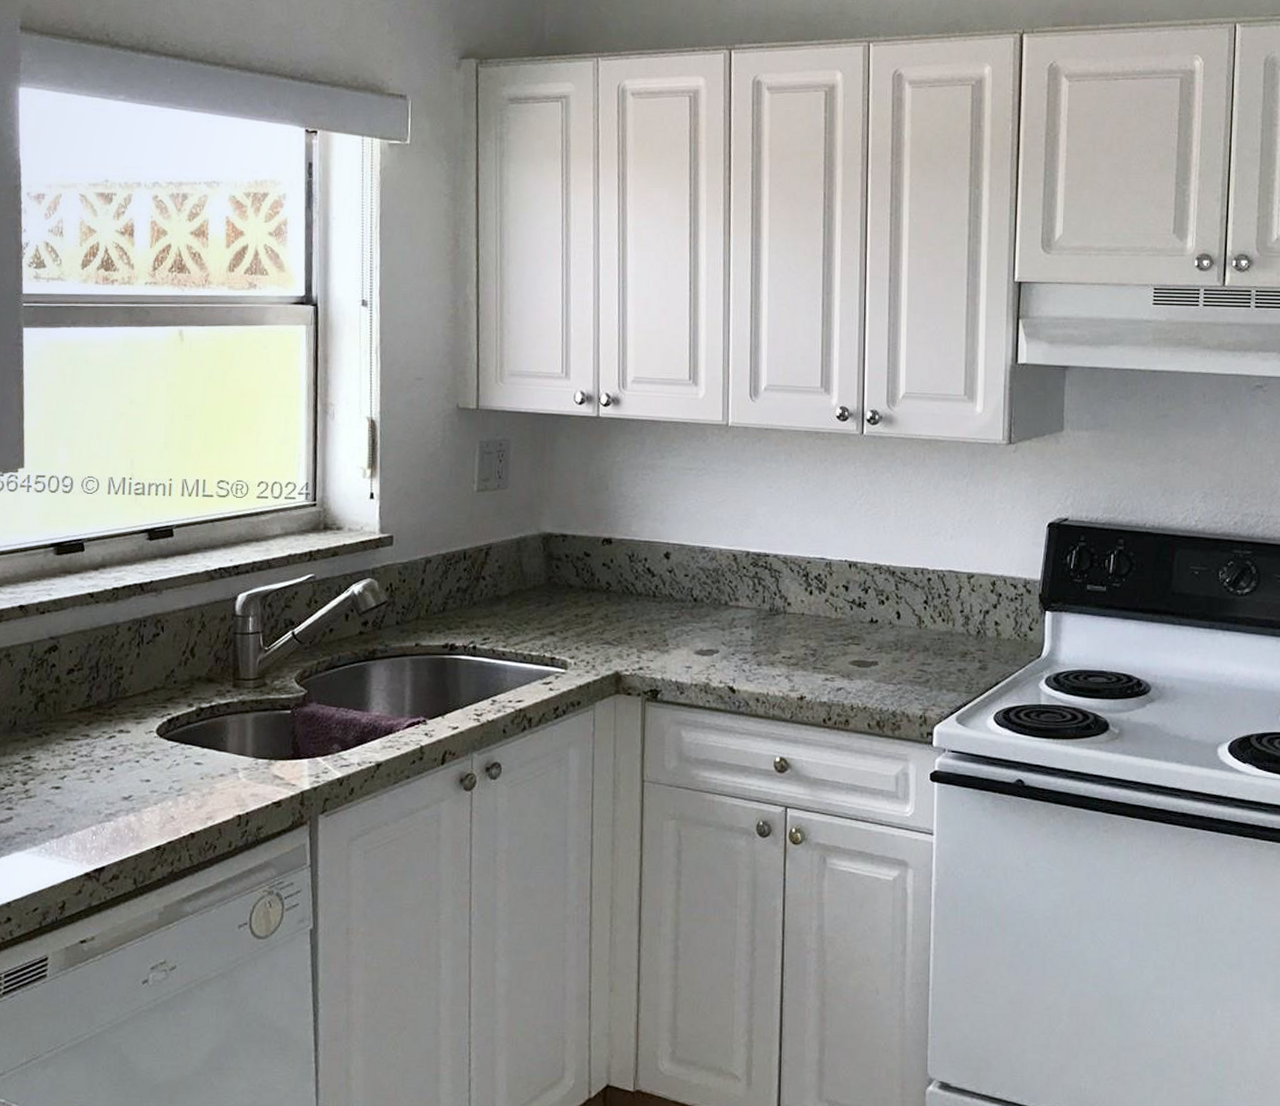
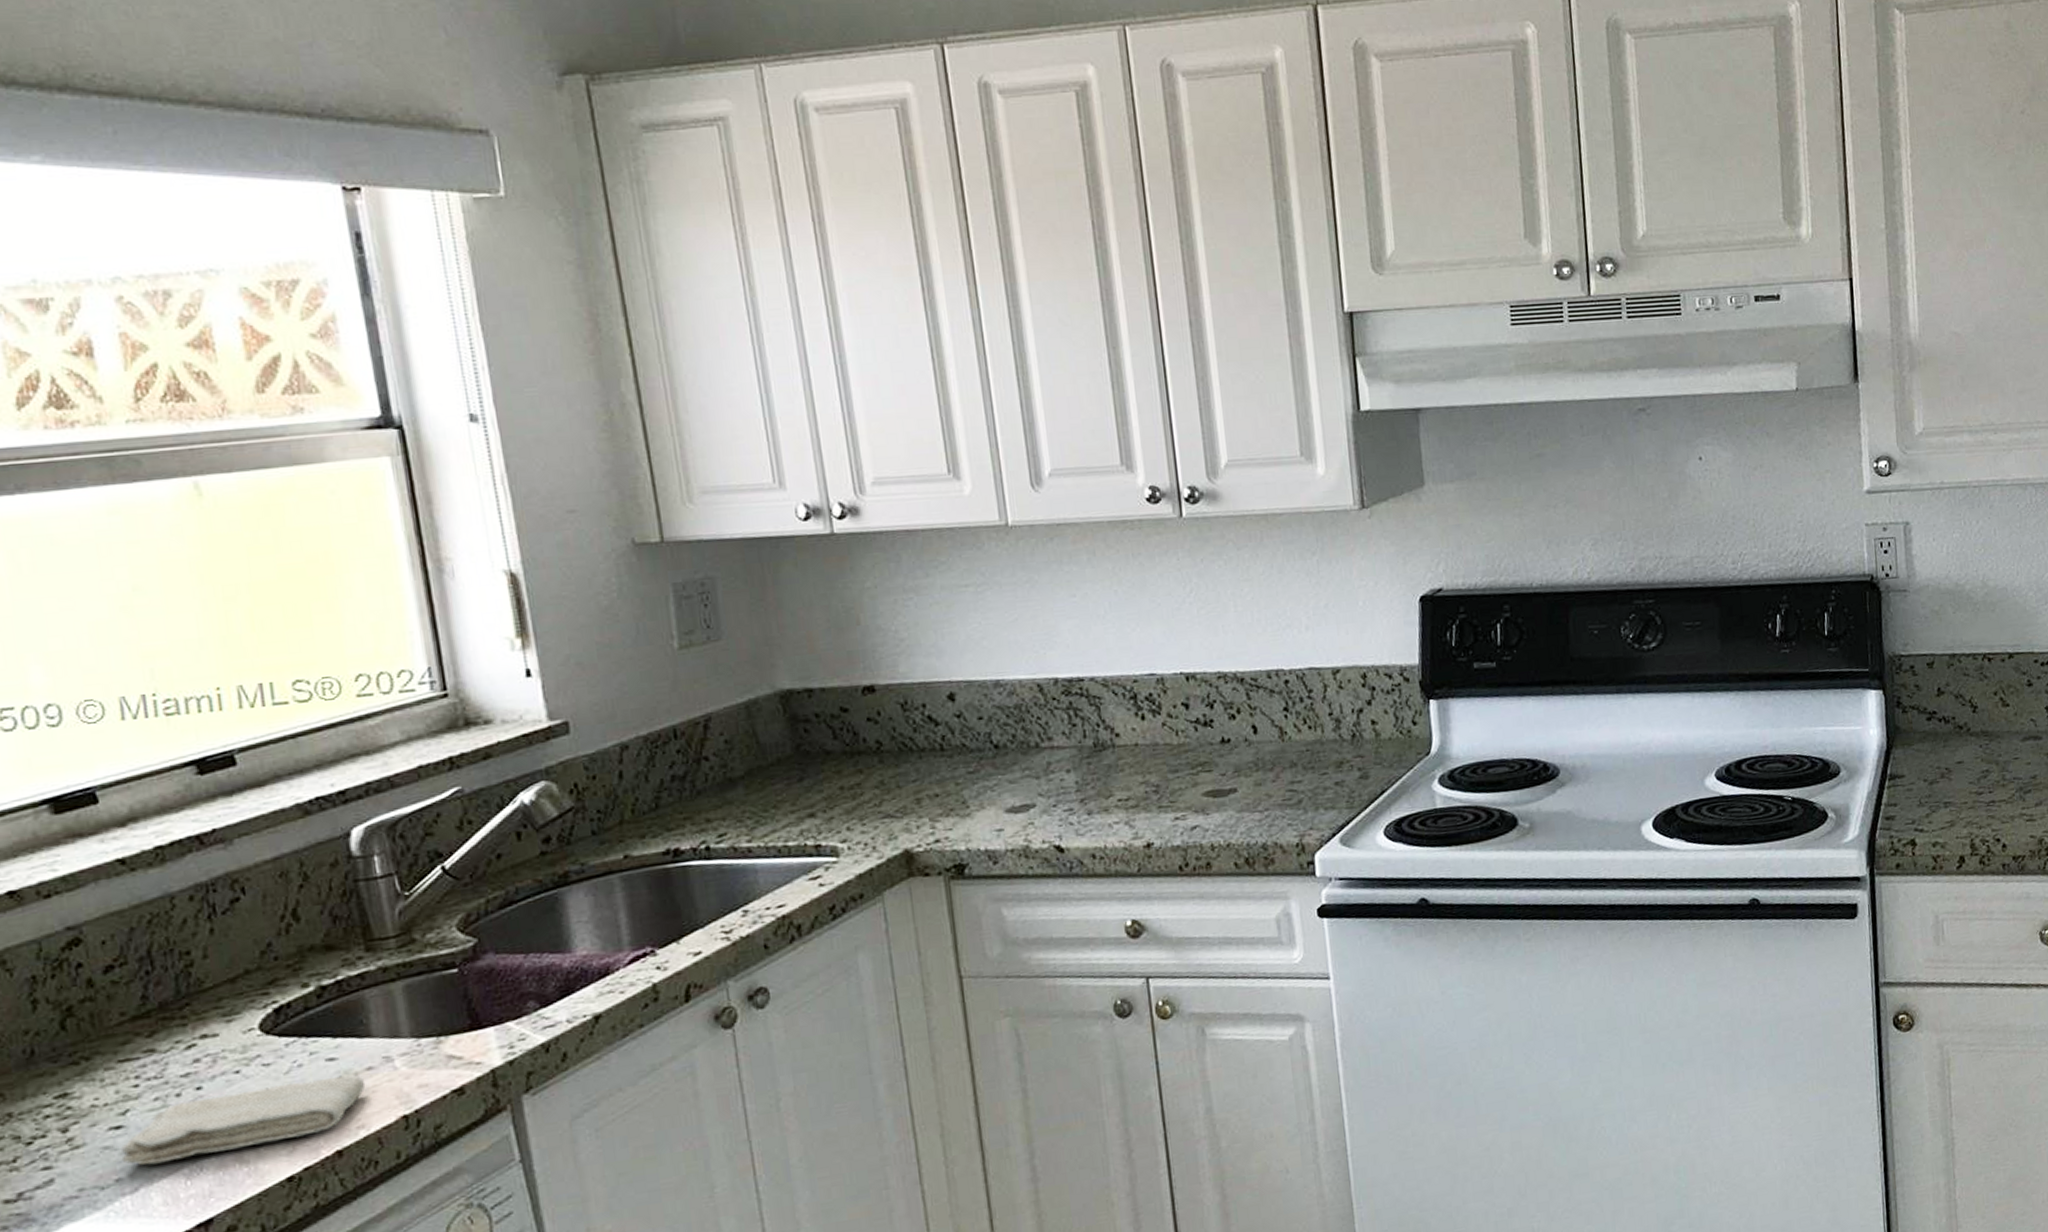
washcloth: none [55,776,218,820] -> present [120,1075,366,1166]

